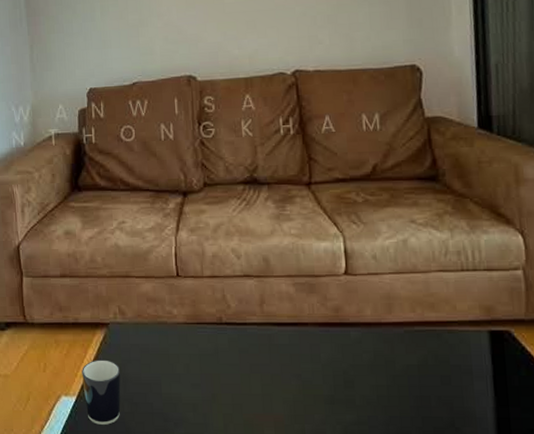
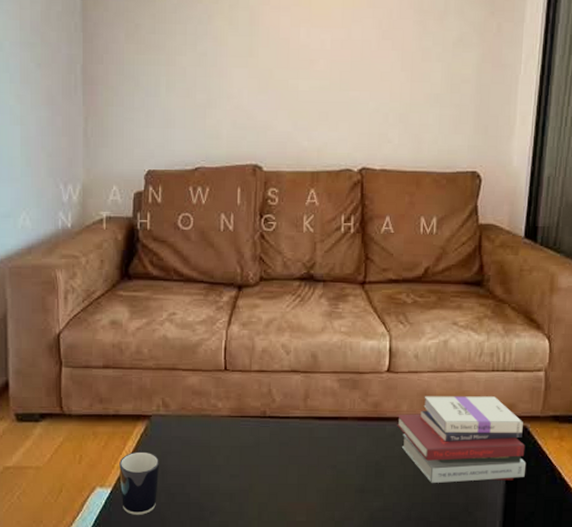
books: none [361,298,517,394] -> present [396,396,527,483]

